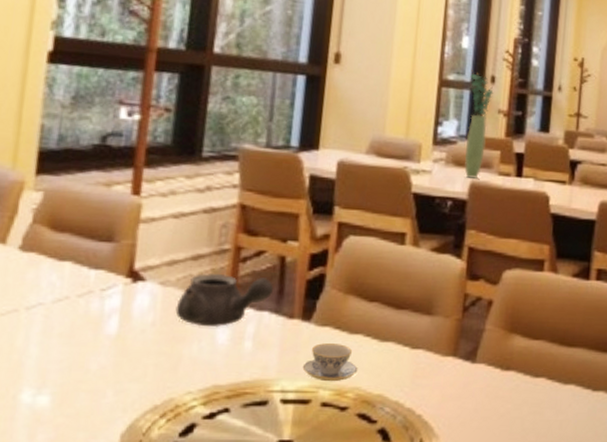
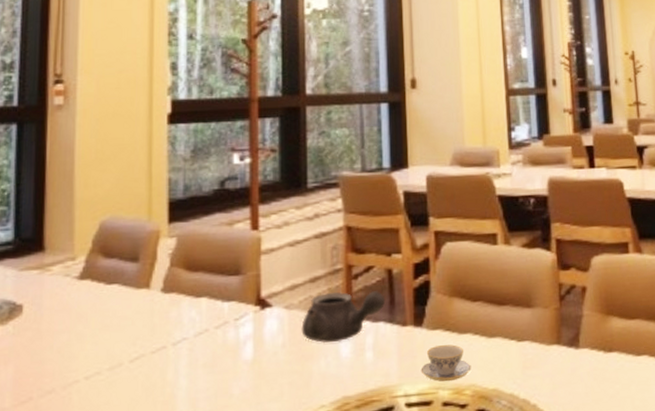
vase: present [464,70,494,179] -> none [533,77,557,175]

